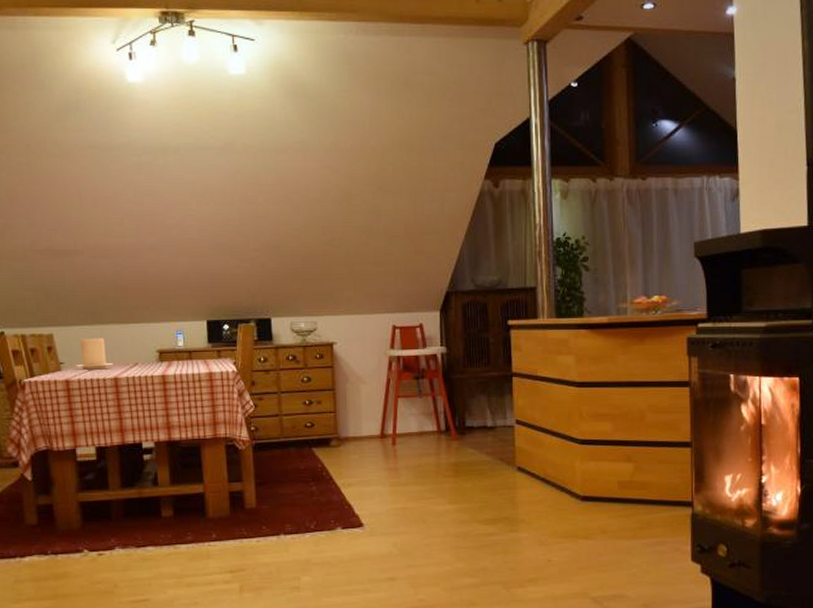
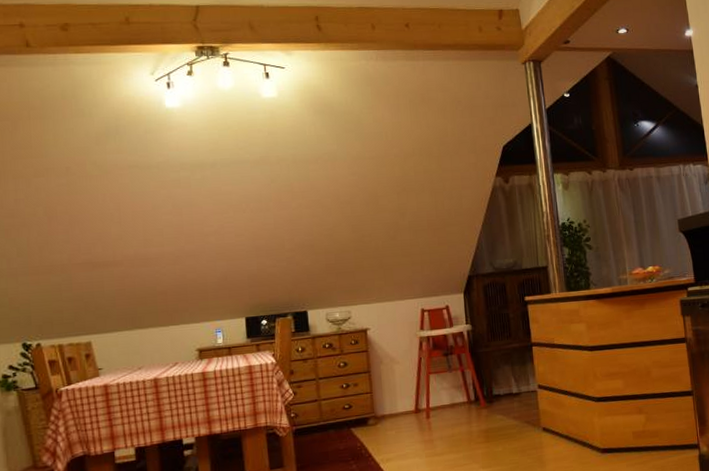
candle: present [74,338,114,370] -> none [113,341,154,374]

